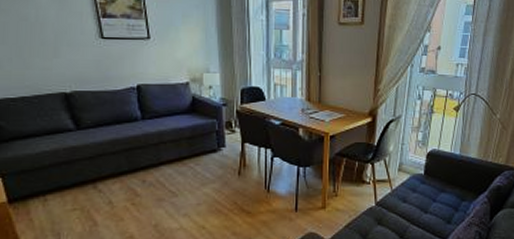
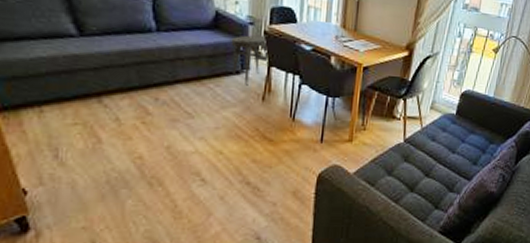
side table: none [207,114,245,162] -> present [231,34,272,86]

